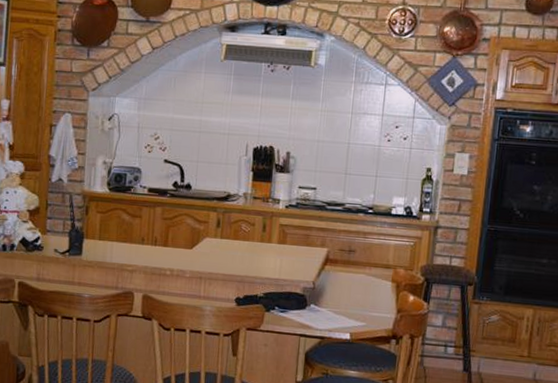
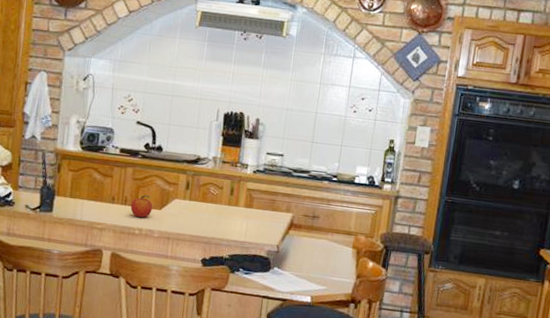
fruit: none [161,234,183,258] -> present [130,194,153,218]

